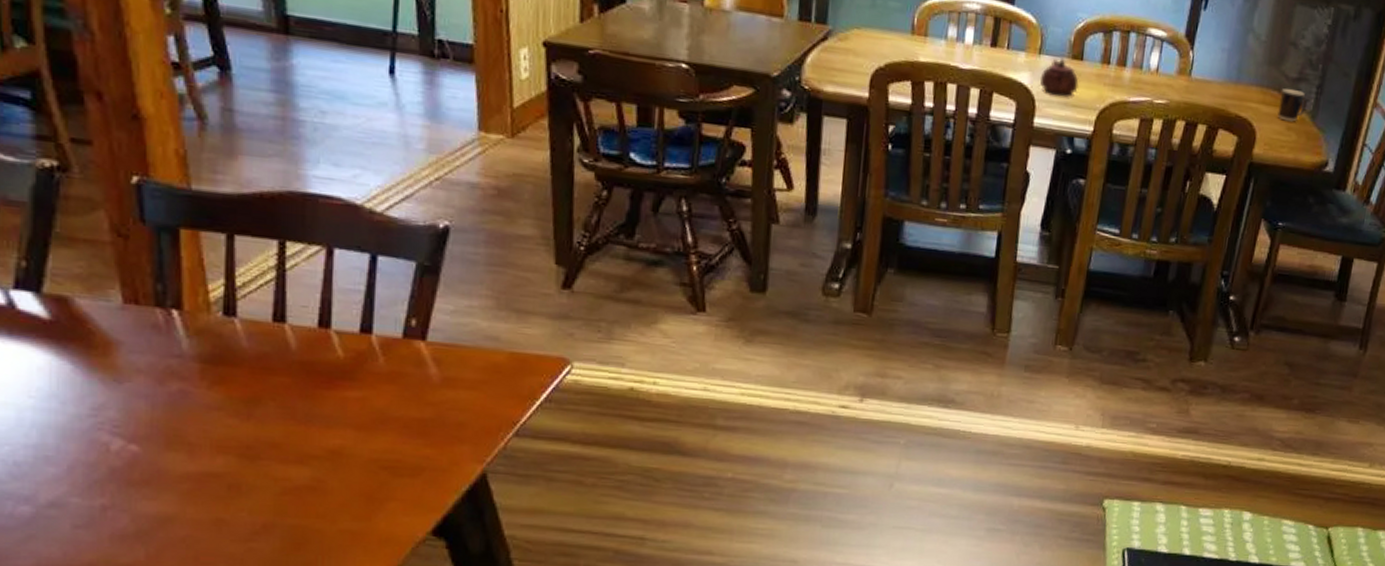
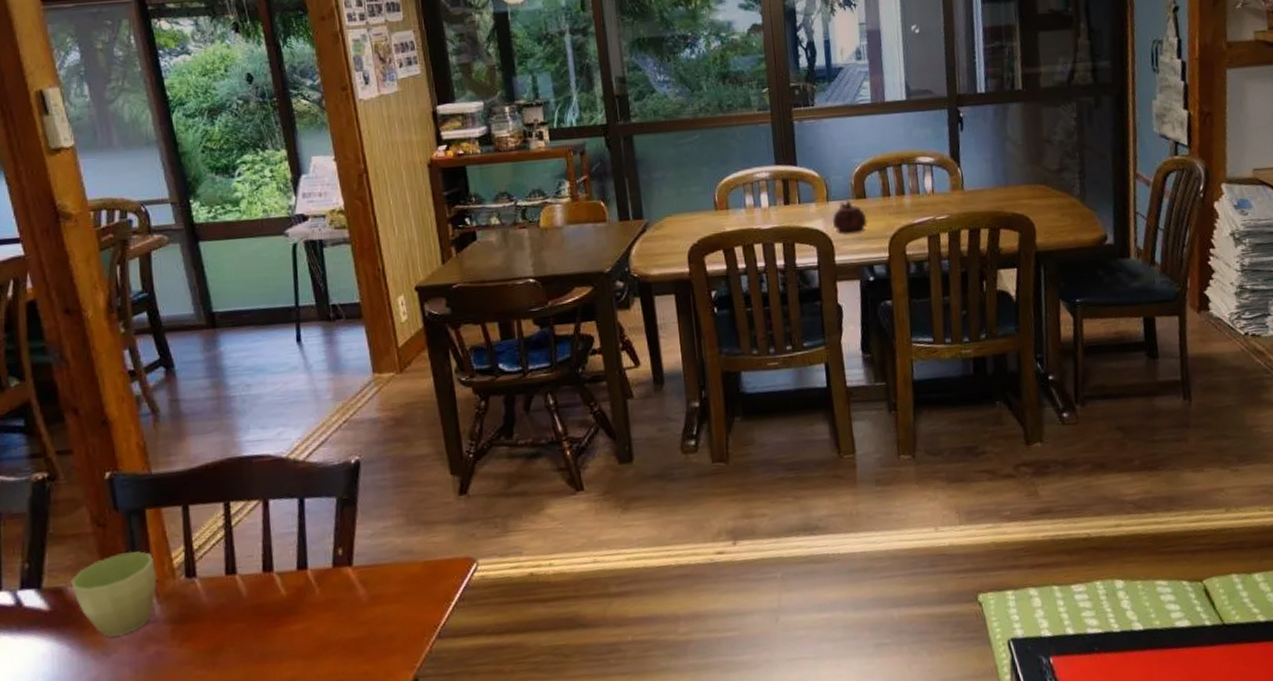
cup: none [79,272,186,365] -> present [71,551,157,637]
mug: present [1277,88,1308,122] -> none [1047,179,1074,209]

